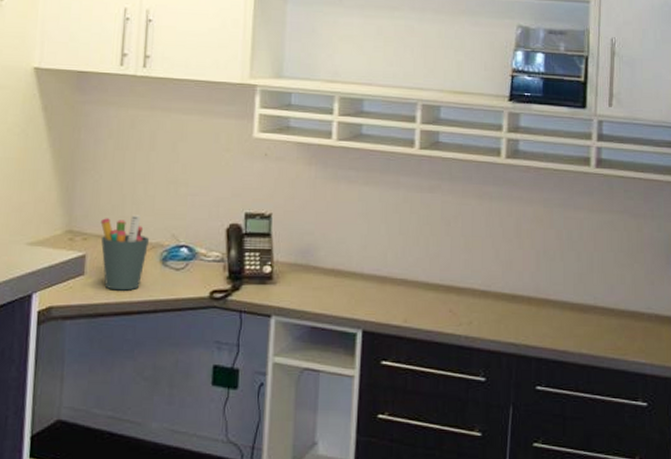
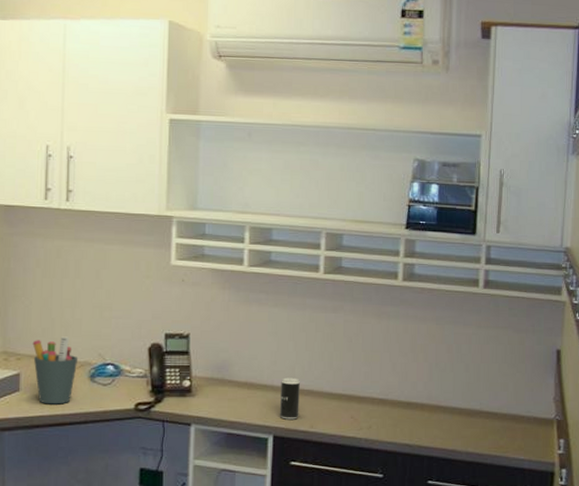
beverage can: none [369,264,393,312] -> present [279,377,300,420]

